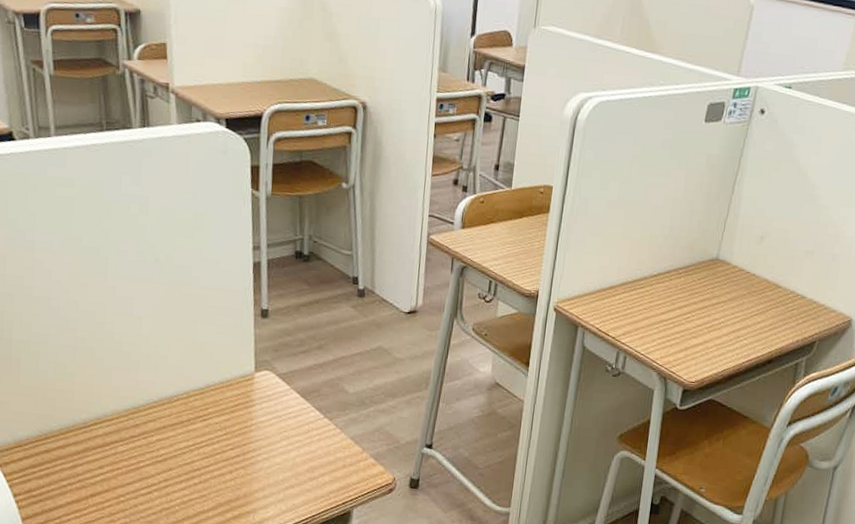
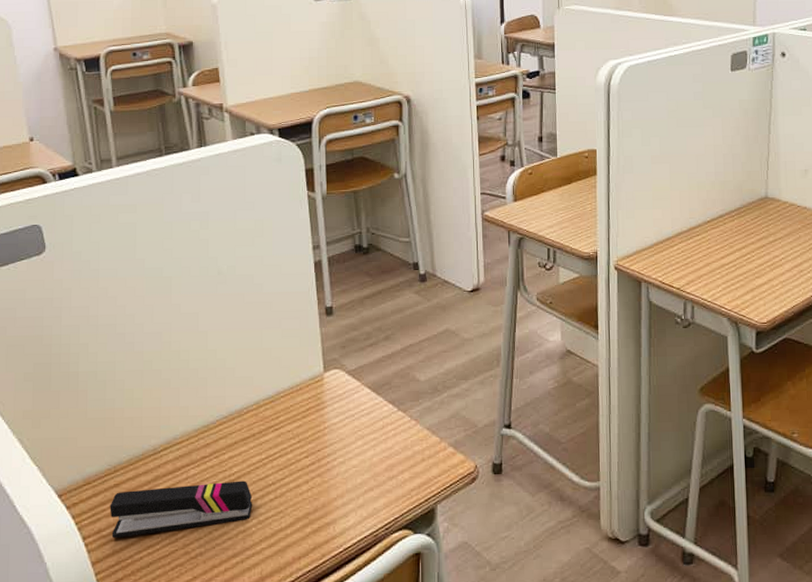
stapler: none [40,458,178,500] -> present [110,480,253,539]

